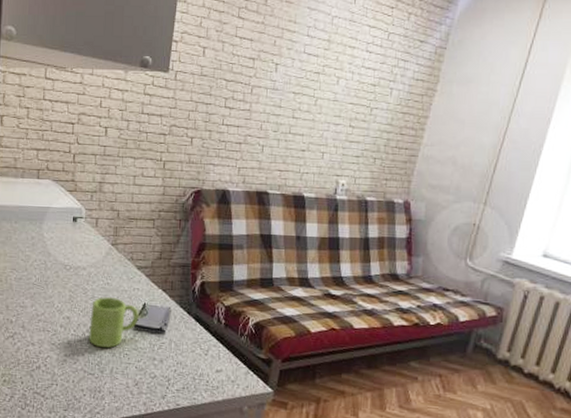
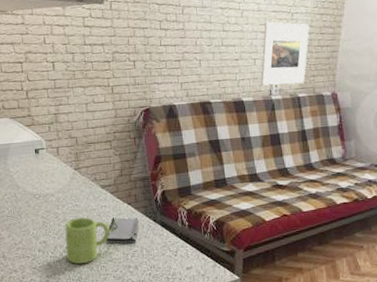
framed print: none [326,113,389,186] -> present [261,21,310,86]

